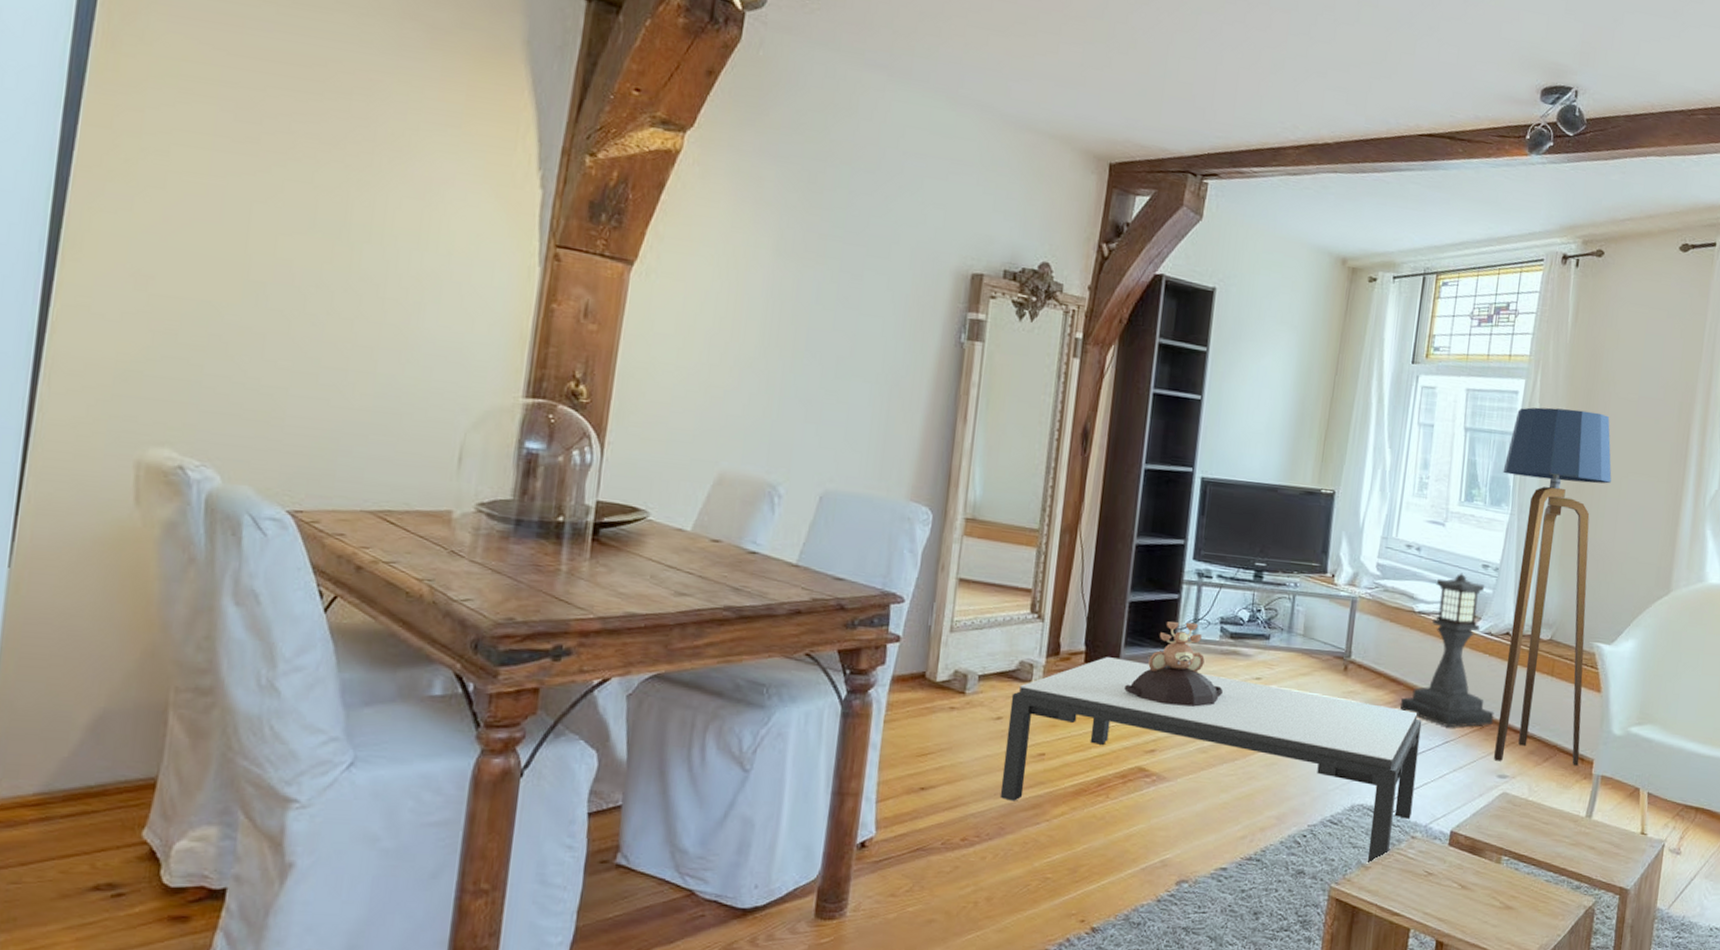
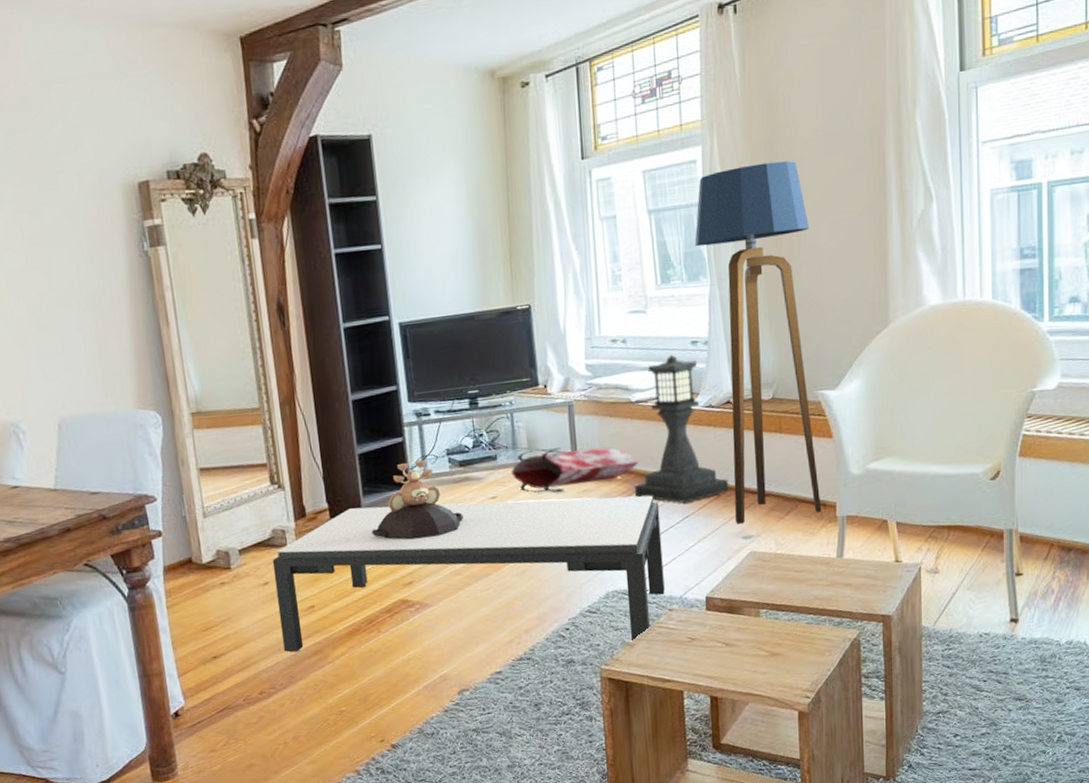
bag: none [1281,637,1410,688] -> present [511,446,638,493]

